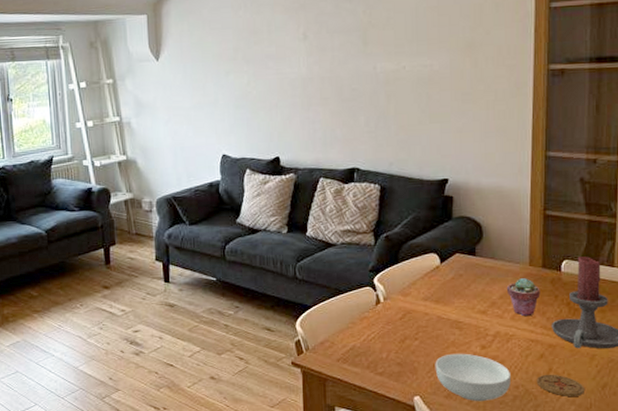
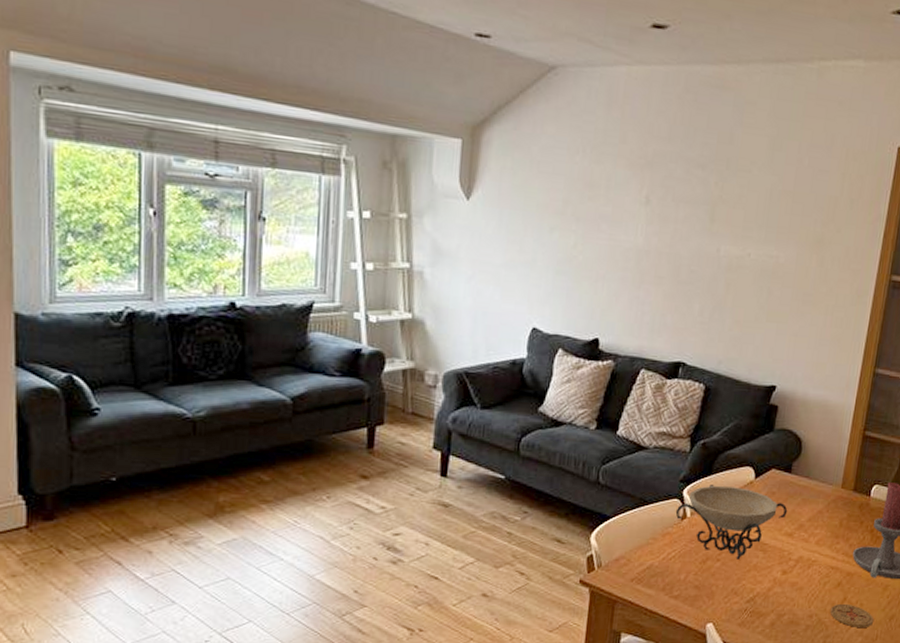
decorative bowl: none [369,271,478,339] -> present [675,485,788,561]
cereal bowl: present [435,353,510,402] -> none [733,578,807,631]
potted succulent: present [506,278,541,316] -> none [816,501,848,541]

